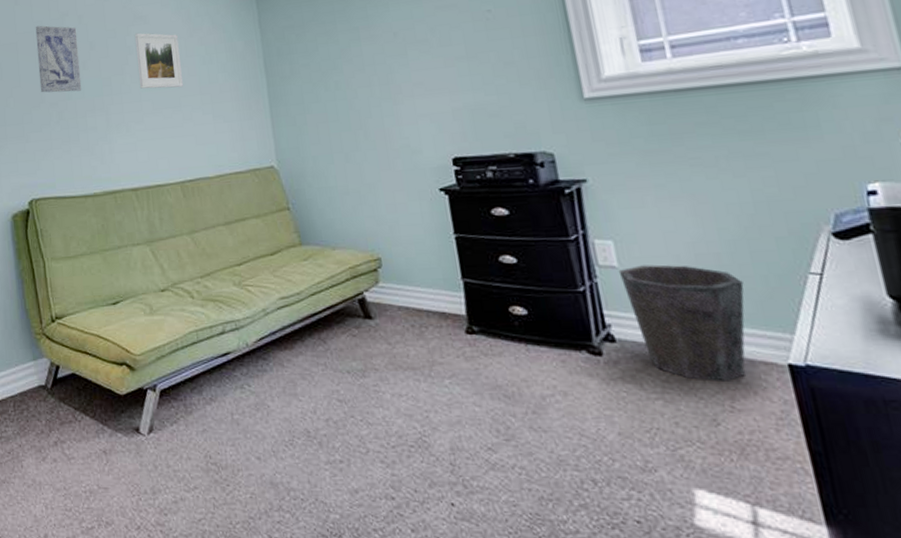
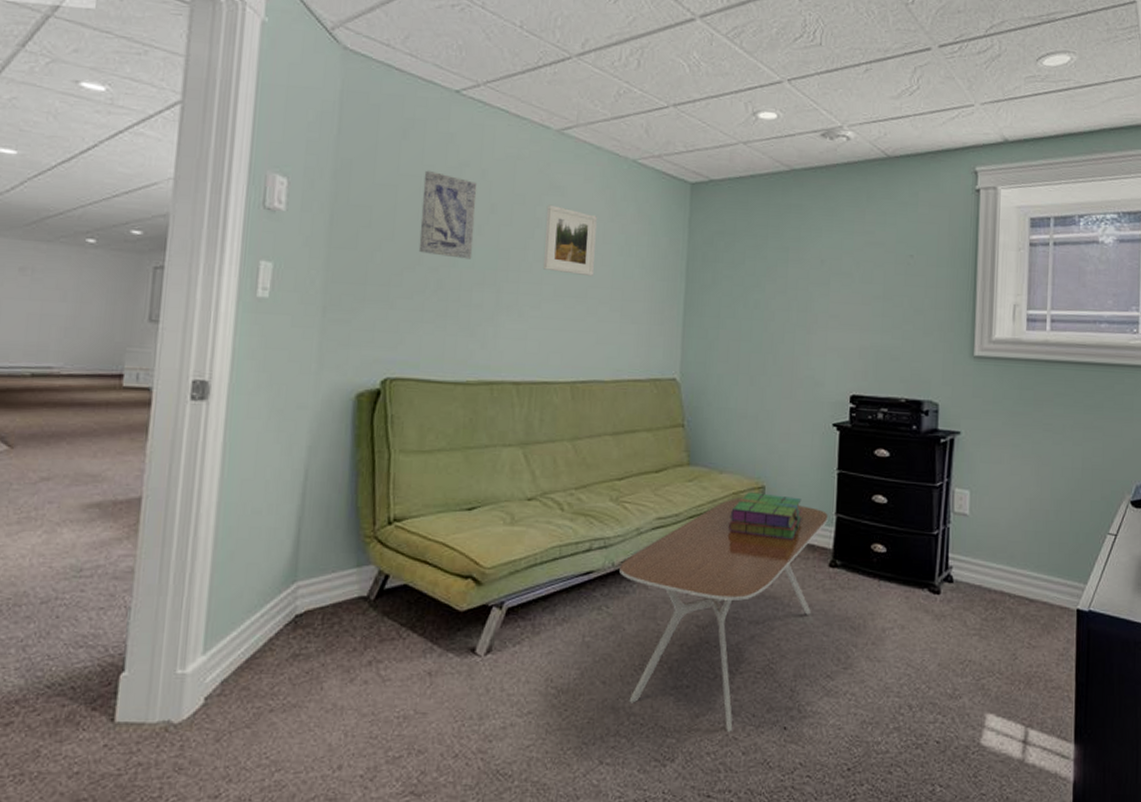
coffee table: none [253,271,456,508] -> present [619,497,828,732]
stack of books: none [350,265,427,309] -> present [728,492,803,540]
waste bin: present [618,264,746,382] -> none [968,515,1060,622]

